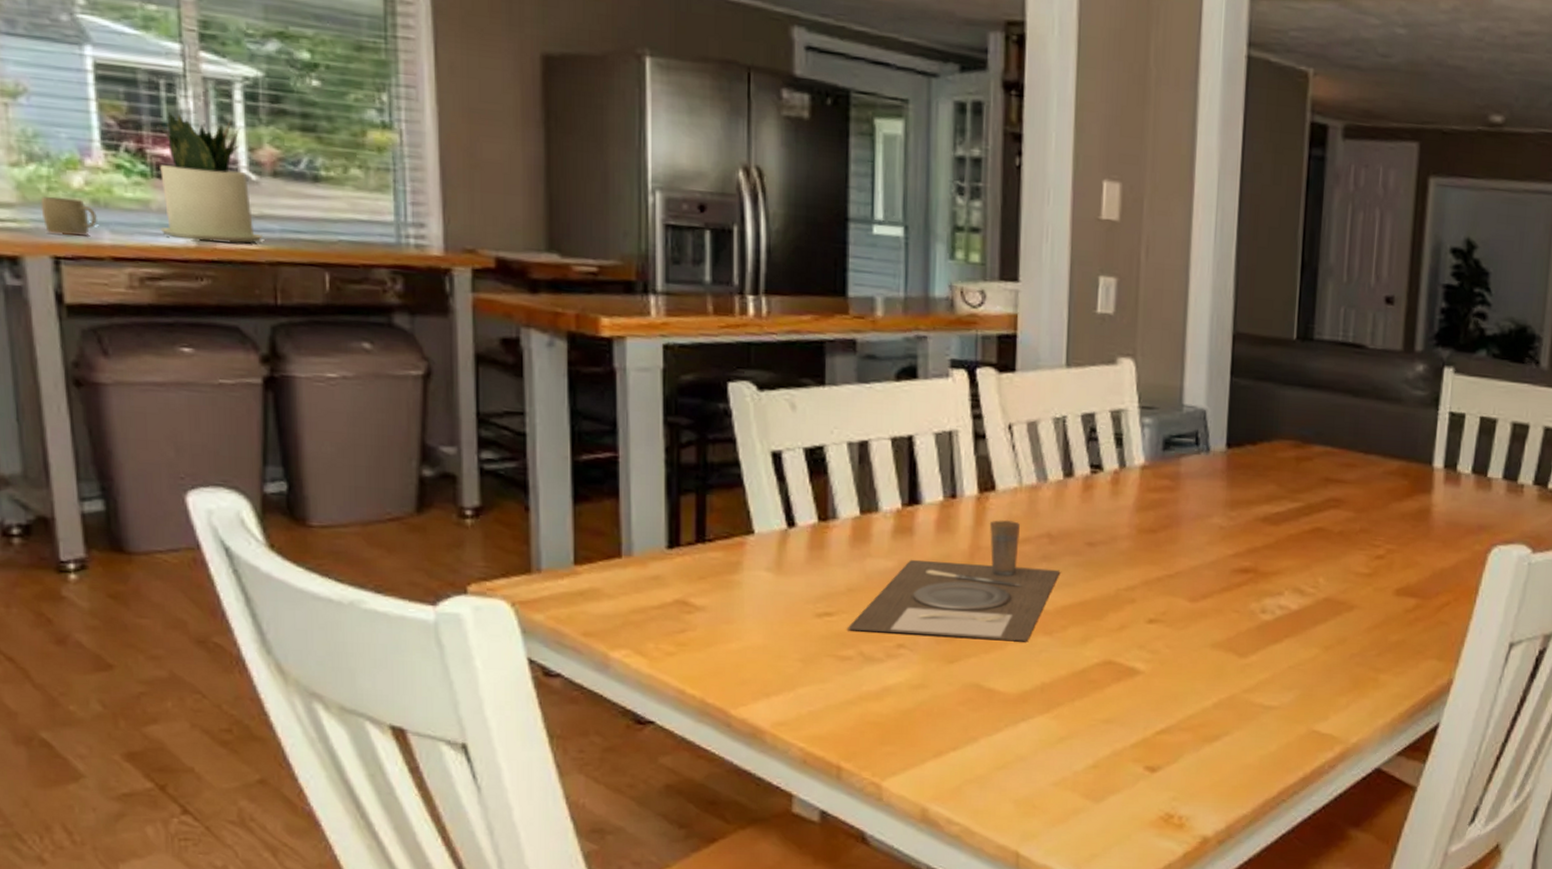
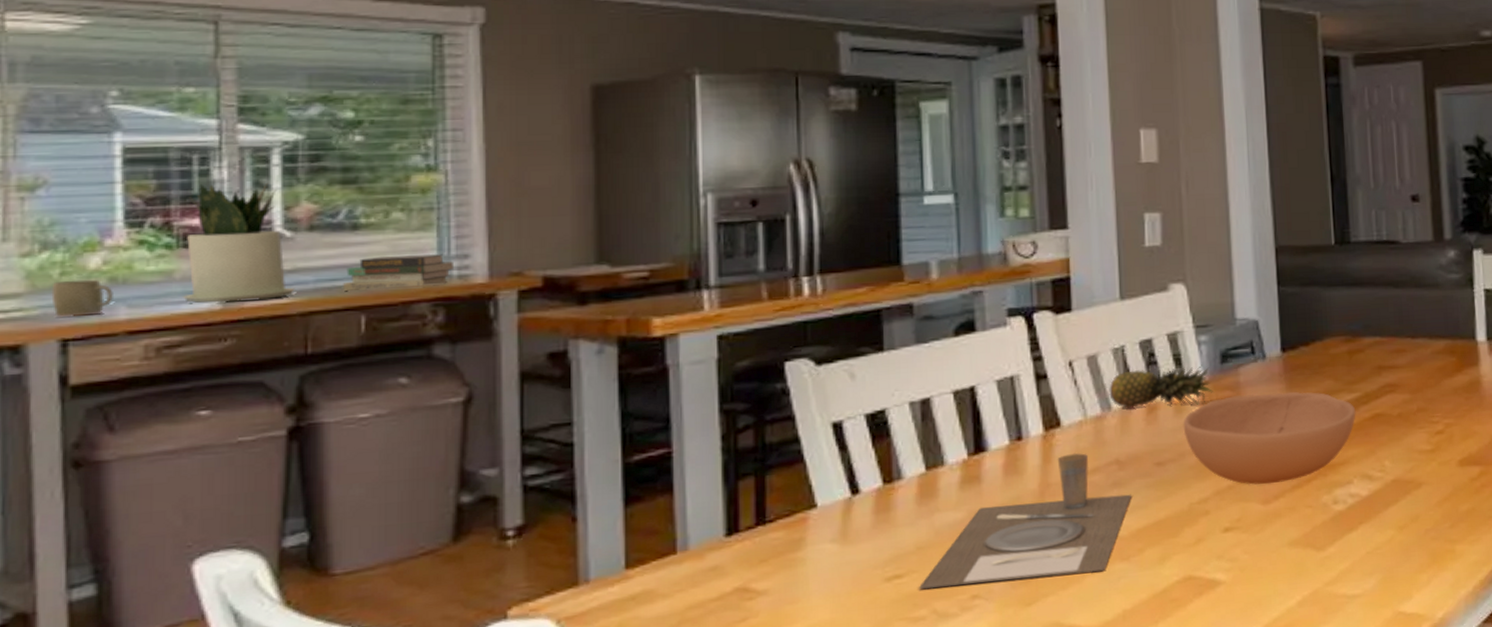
books: none [307,213,410,253] -> present [343,254,453,291]
fruit: none [1046,444,1152,490] -> present [1109,364,1213,408]
bowl: none [1118,486,1296,583] -> present [1183,391,1356,485]

